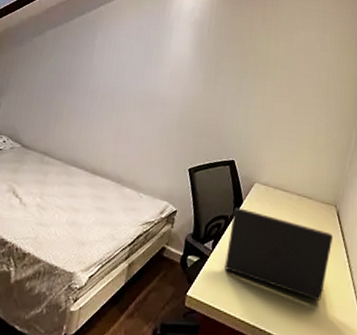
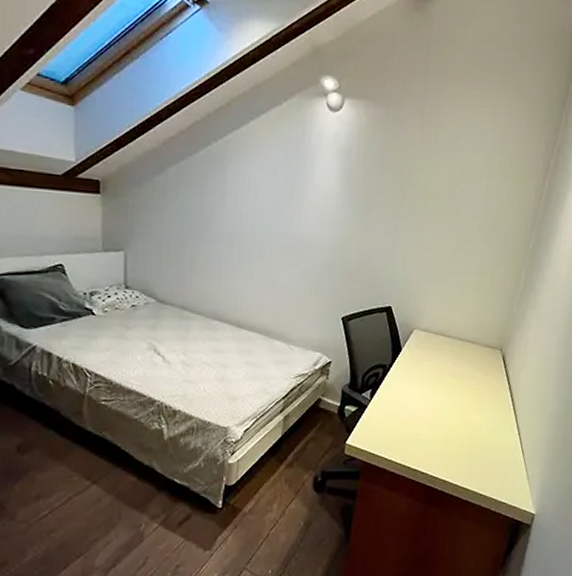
laptop: present [225,207,334,302] -> none [384,356,498,444]

